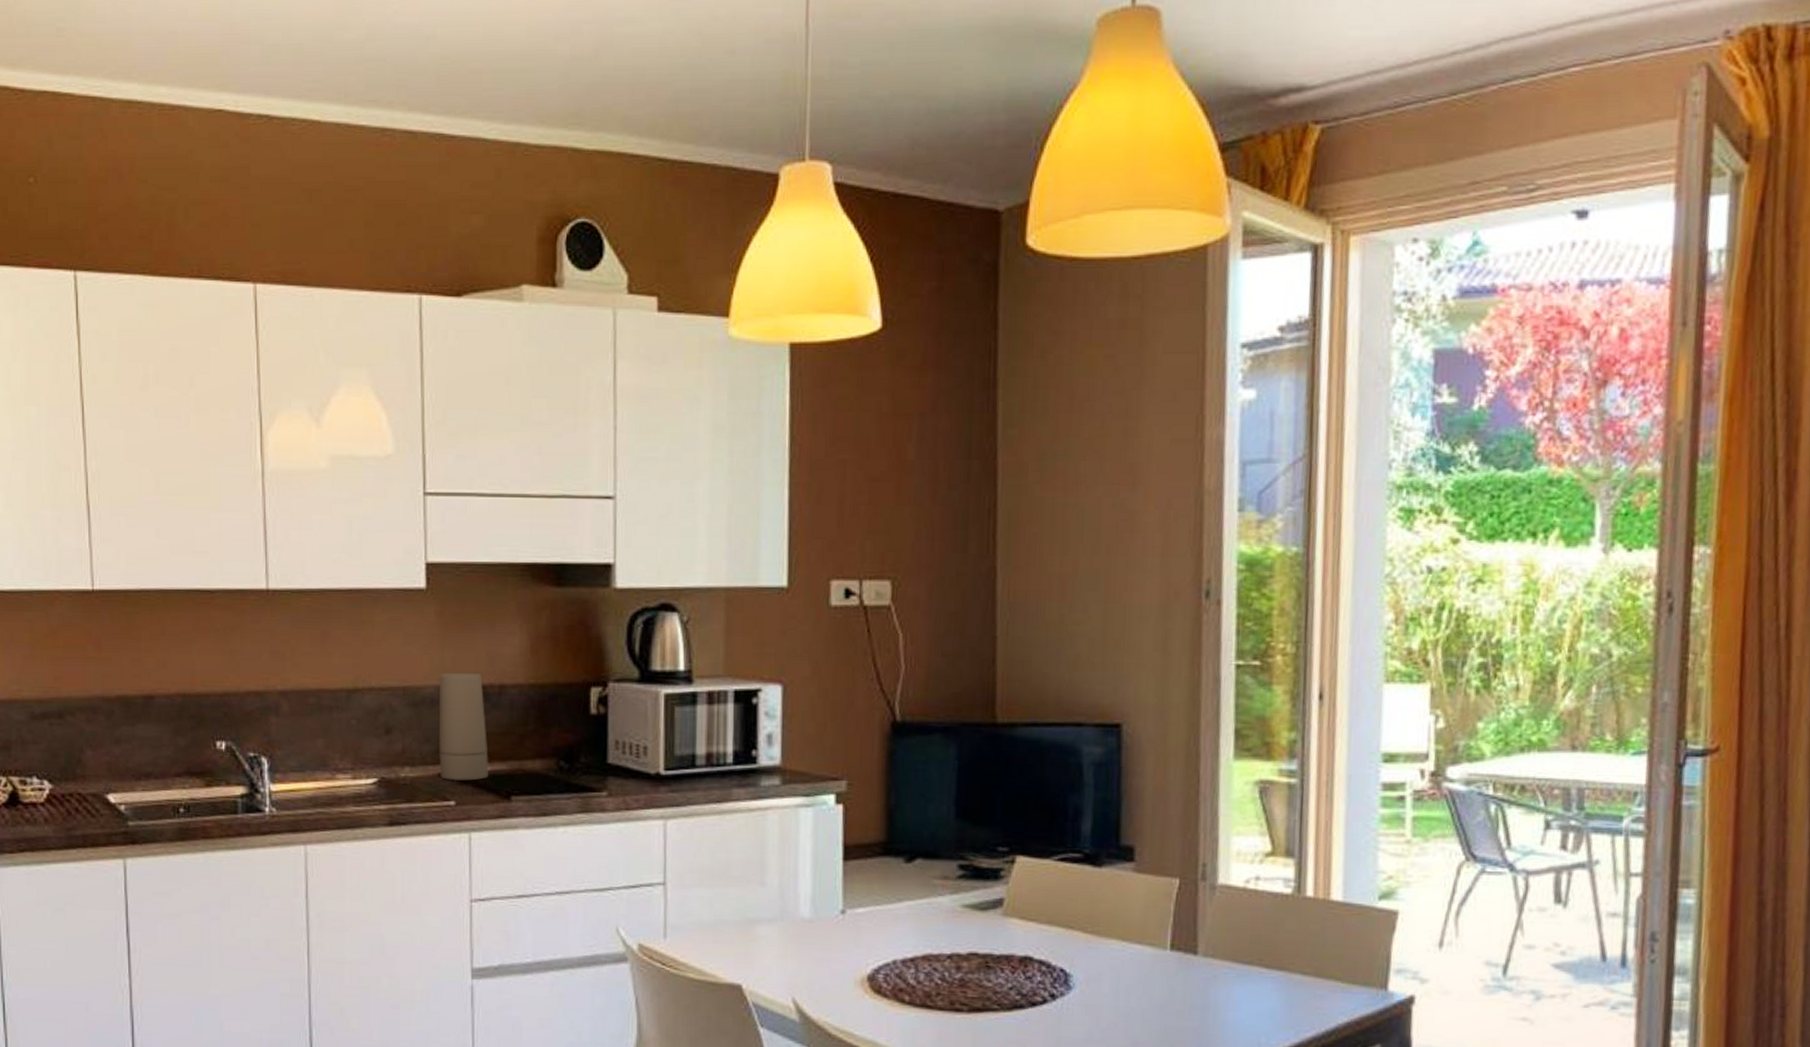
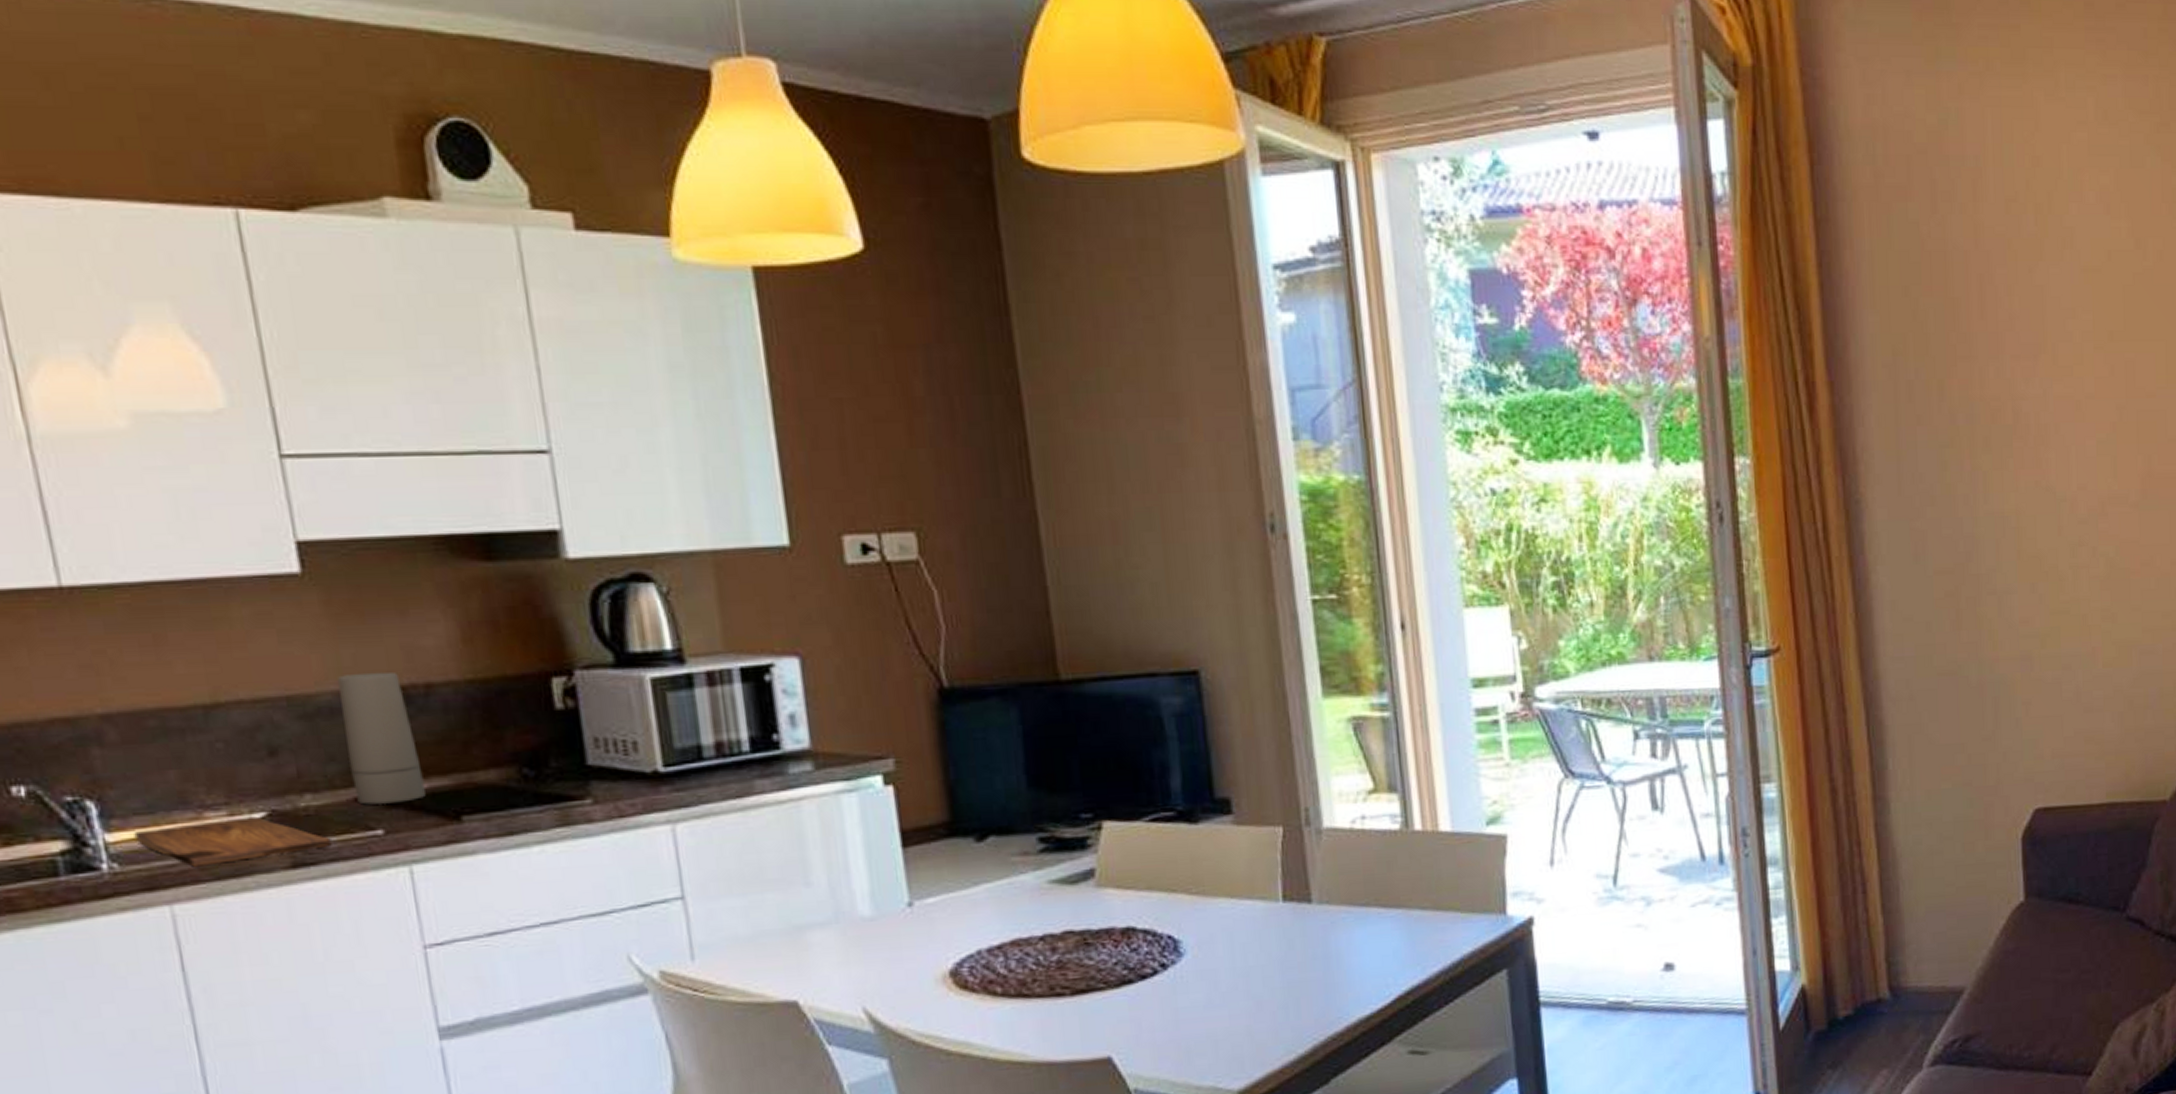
cutting board: none [289,780,418,817] -> present [133,816,332,867]

